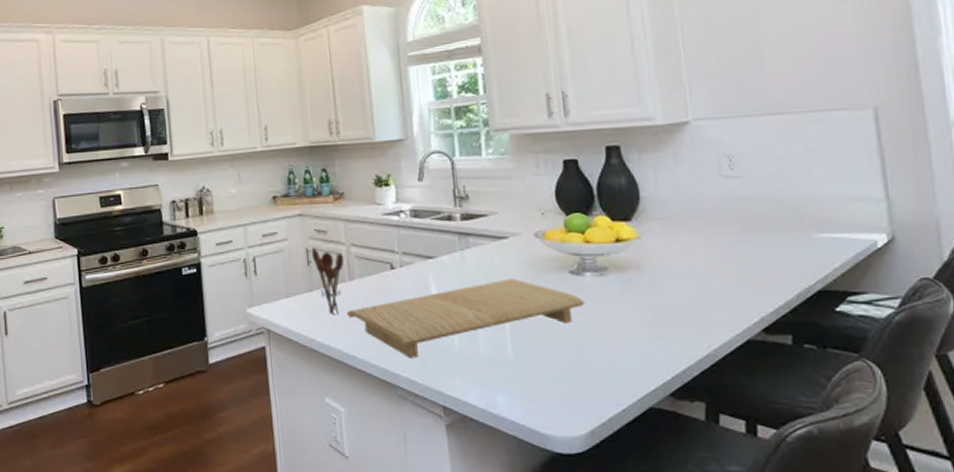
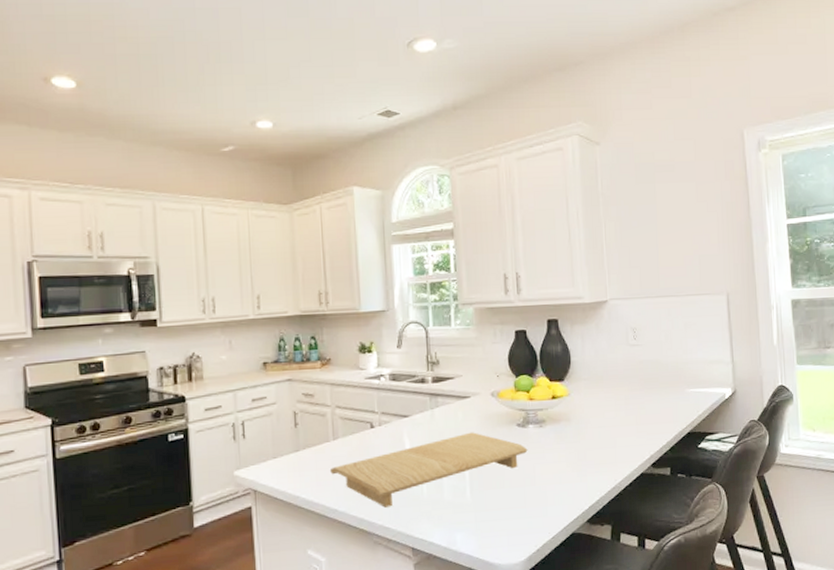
utensil holder: present [311,247,345,316] -> none [298,410,329,473]

